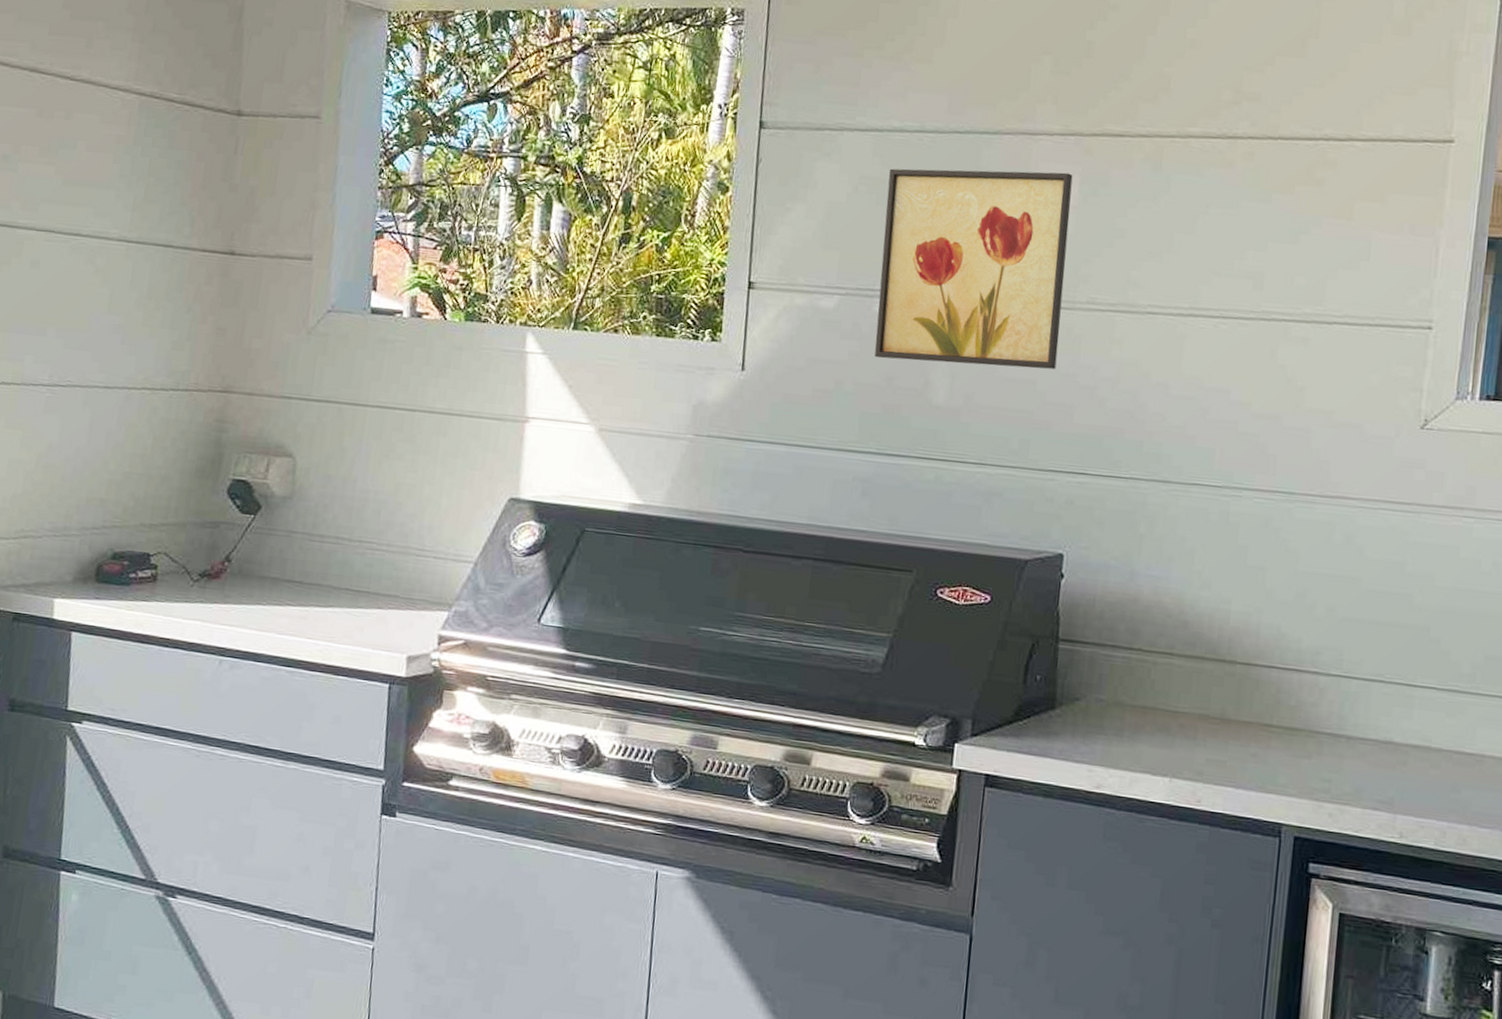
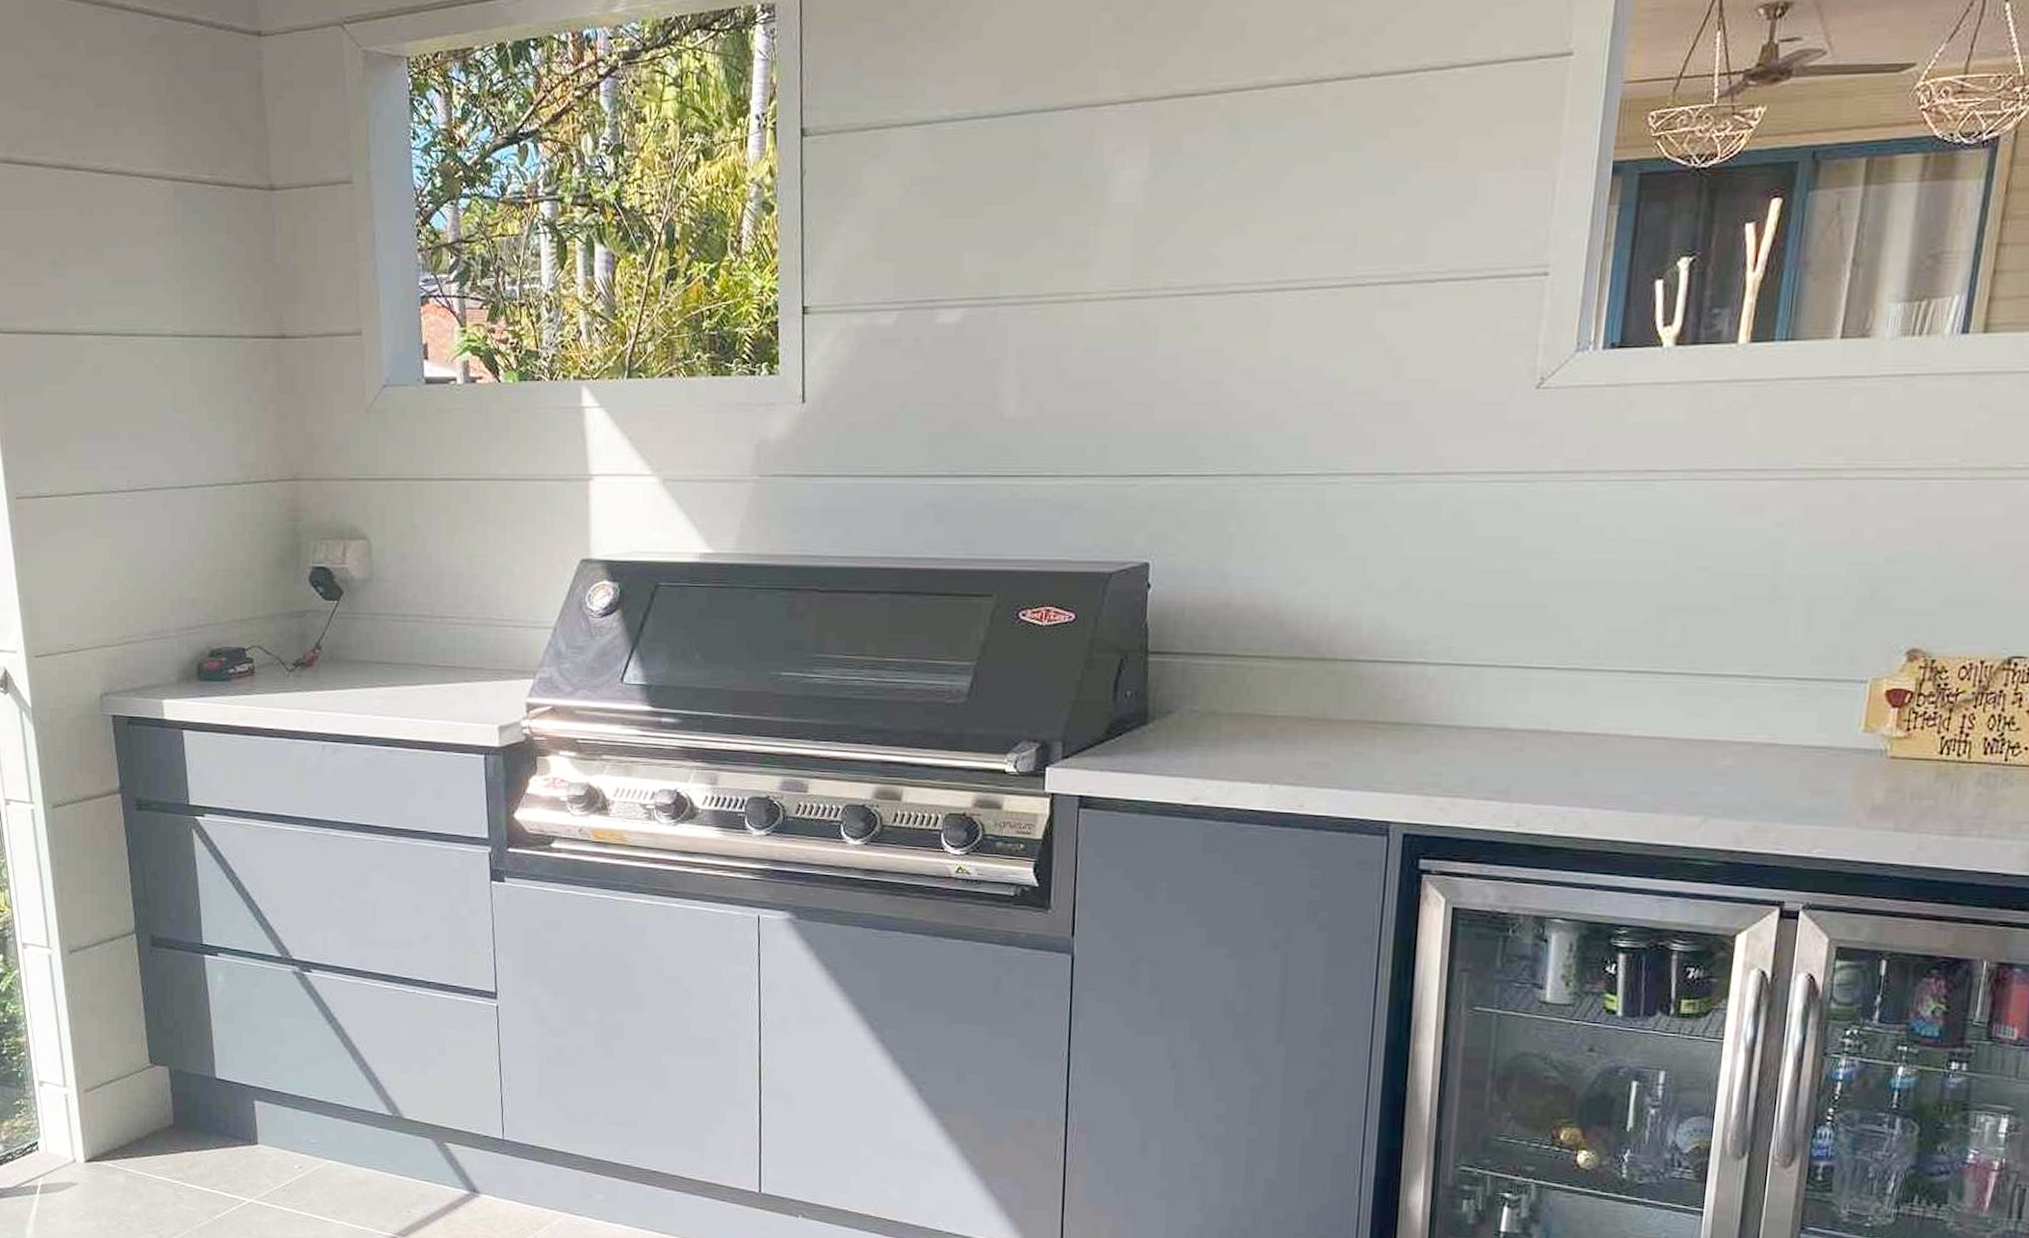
wall art: present [874,168,1073,370] -> none [938,145,1142,374]

